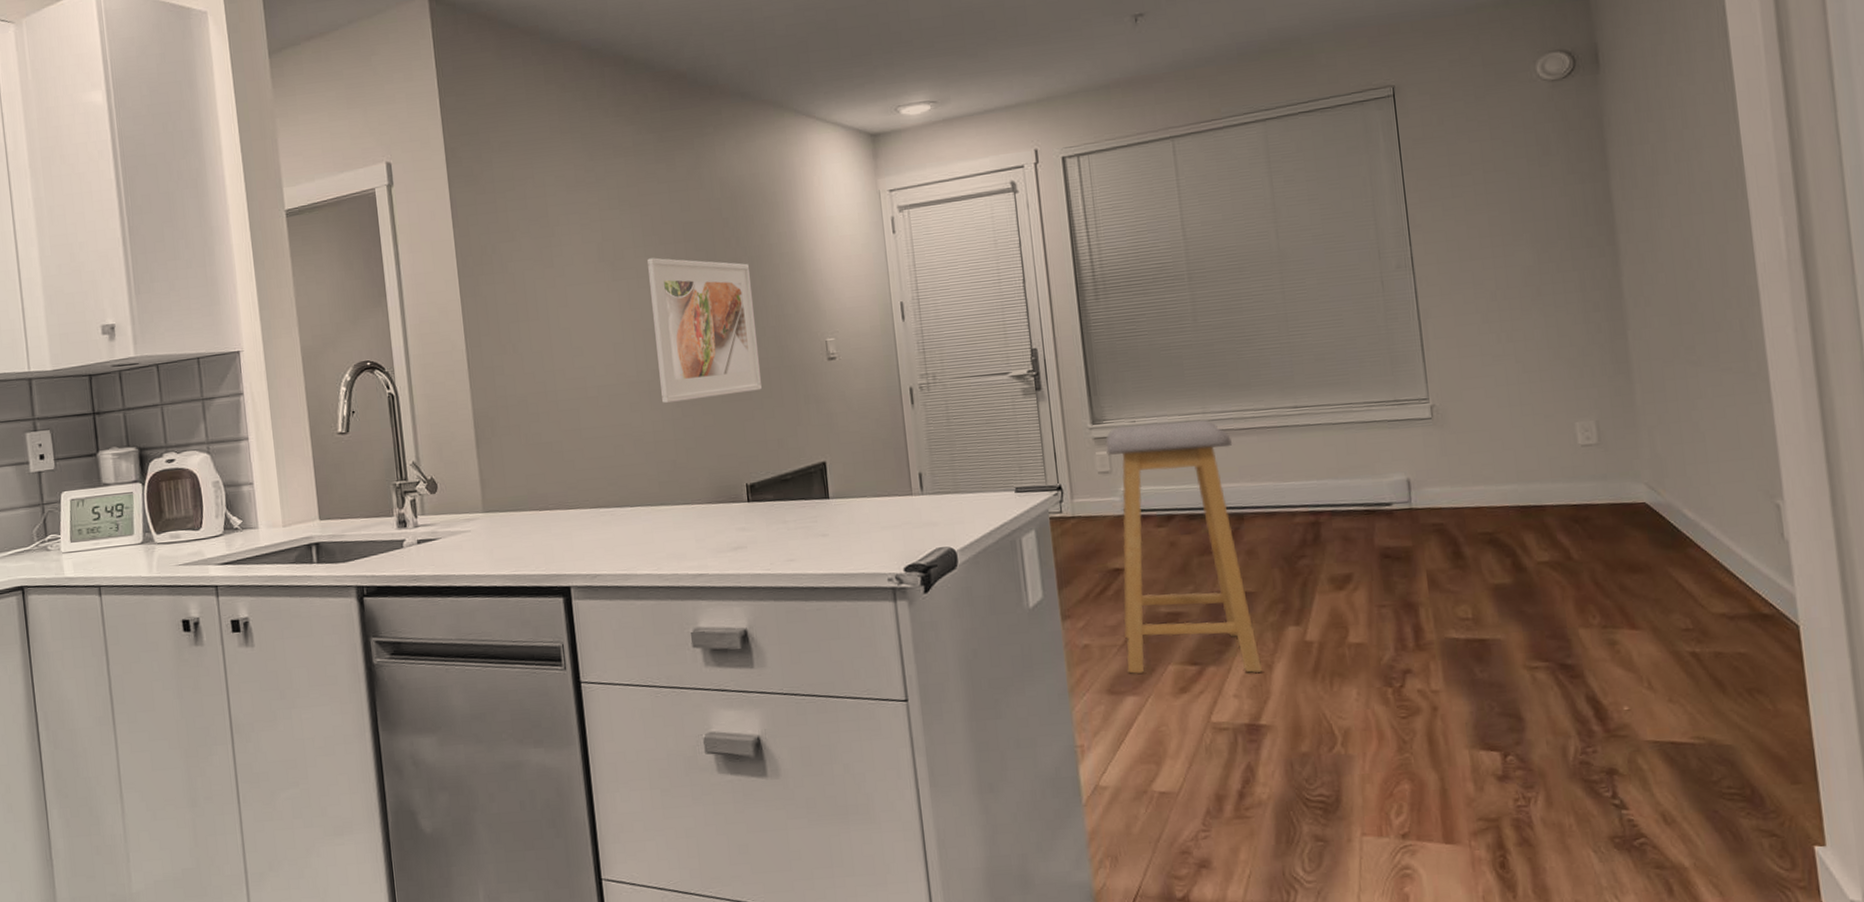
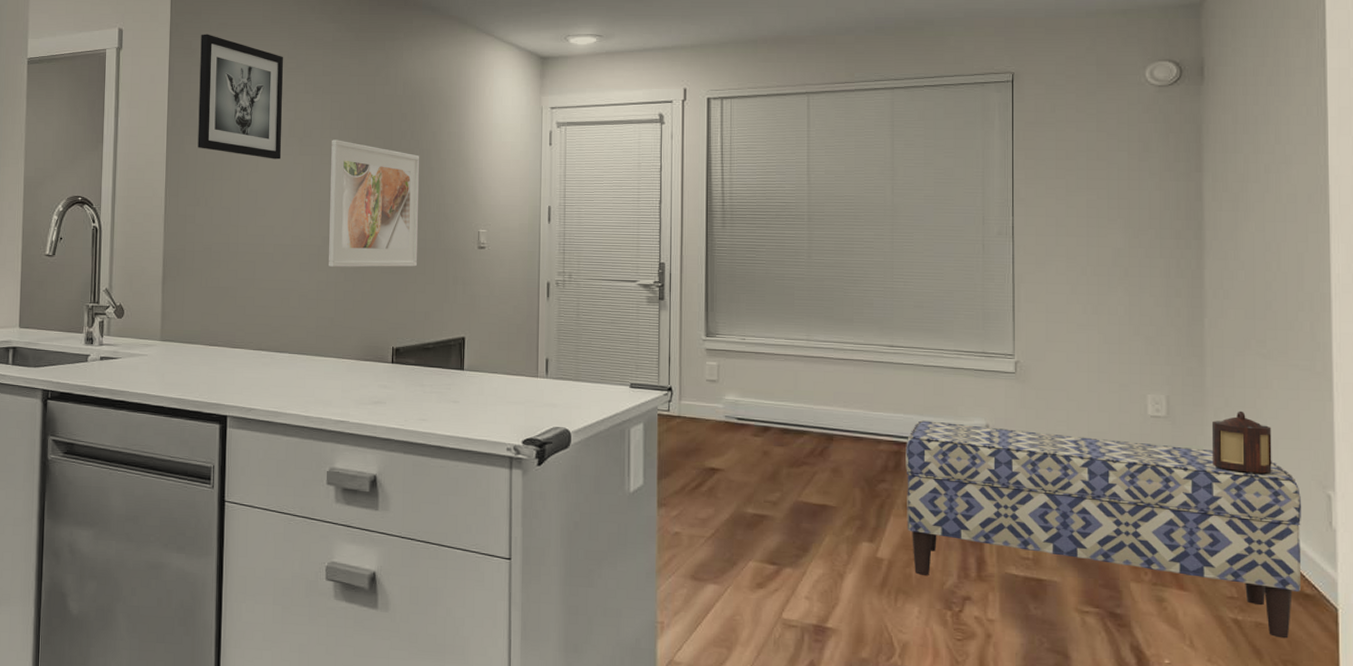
wall art: none [482,155,593,290] -> present [197,34,283,160]
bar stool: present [1105,419,1262,675] -> none [711,341,834,581]
bench: none [1323,473,1758,666] -> present [906,420,1302,639]
lantern: none [1646,426,1716,494] -> present [1211,410,1272,474]

